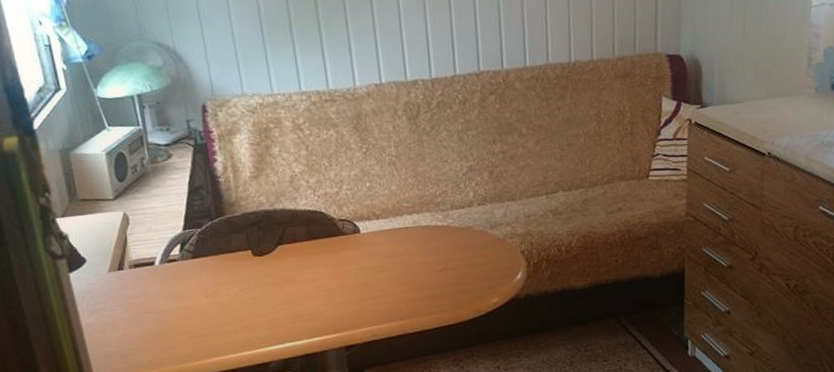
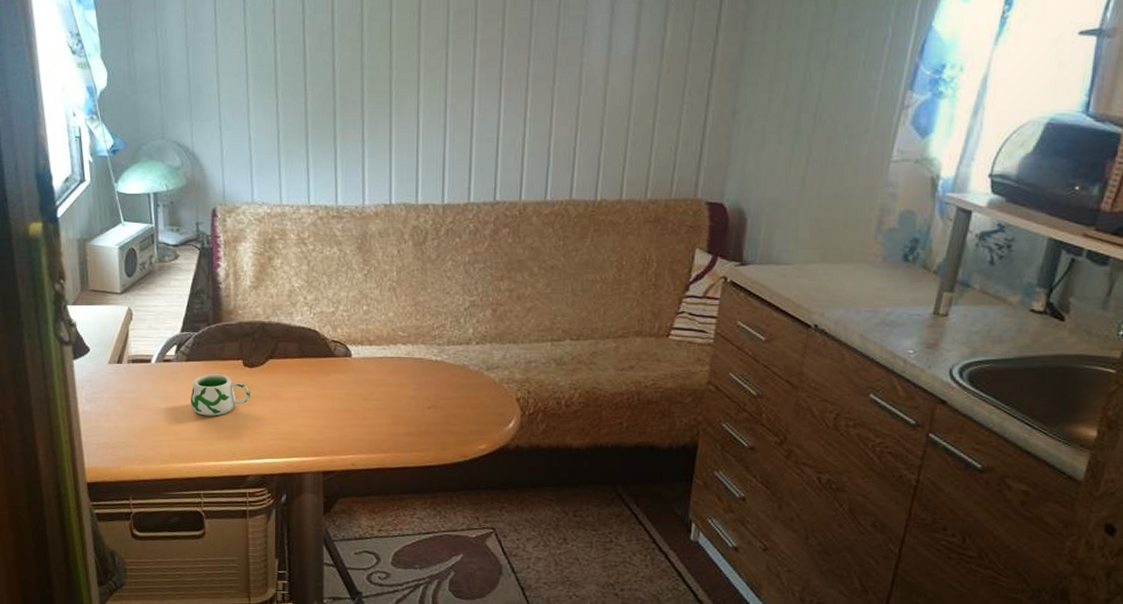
mug: none [201,266,263,310] -> present [190,374,250,416]

